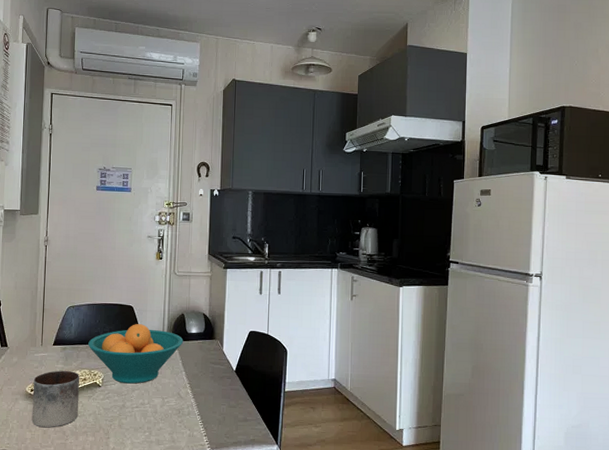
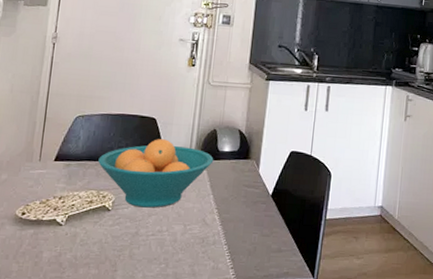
mug: present [31,370,79,428] -> none [20,190,85,259]

